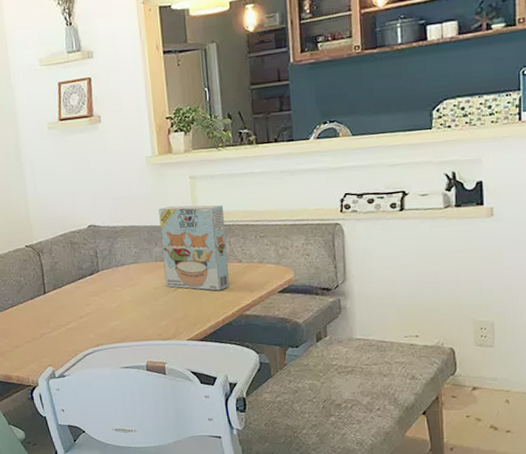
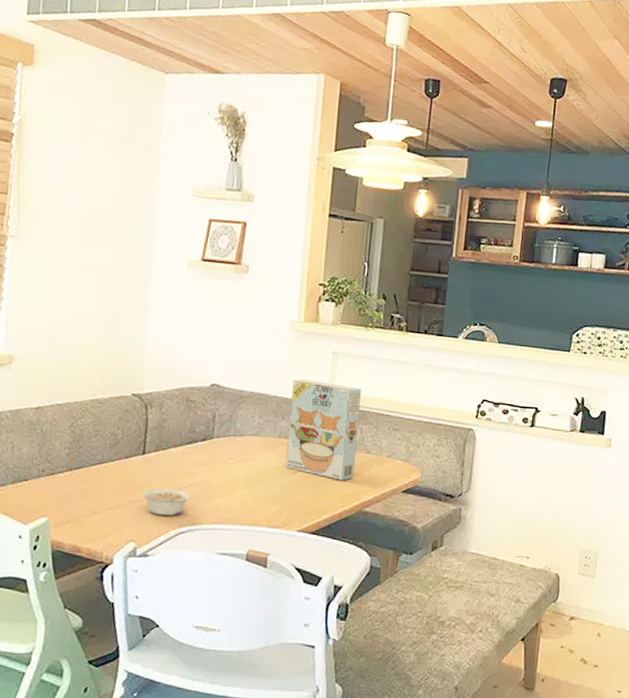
legume: none [50,319,90,342] -> present [142,488,191,516]

